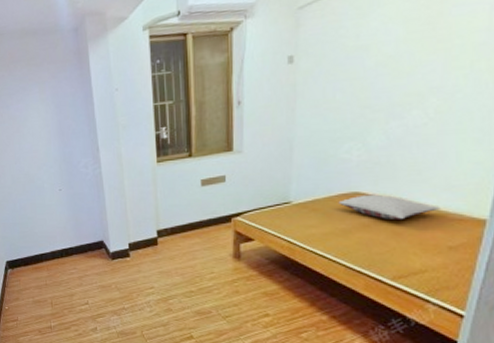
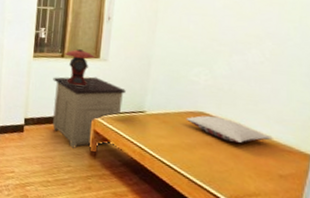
nightstand: none [182,172,267,253] -> present [53,76,126,148]
table lamp: none [188,144,235,188] -> present [58,49,98,89]

